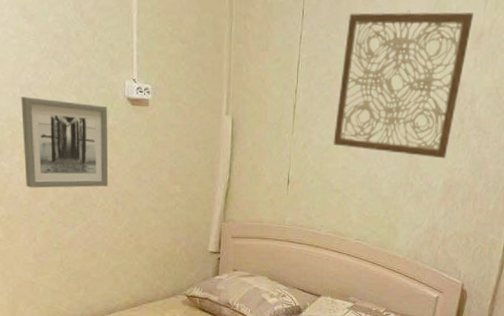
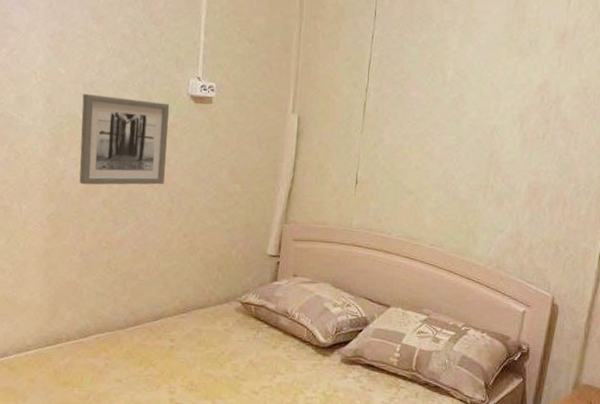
wall art: present [333,9,473,159] -> none [406,10,555,161]

